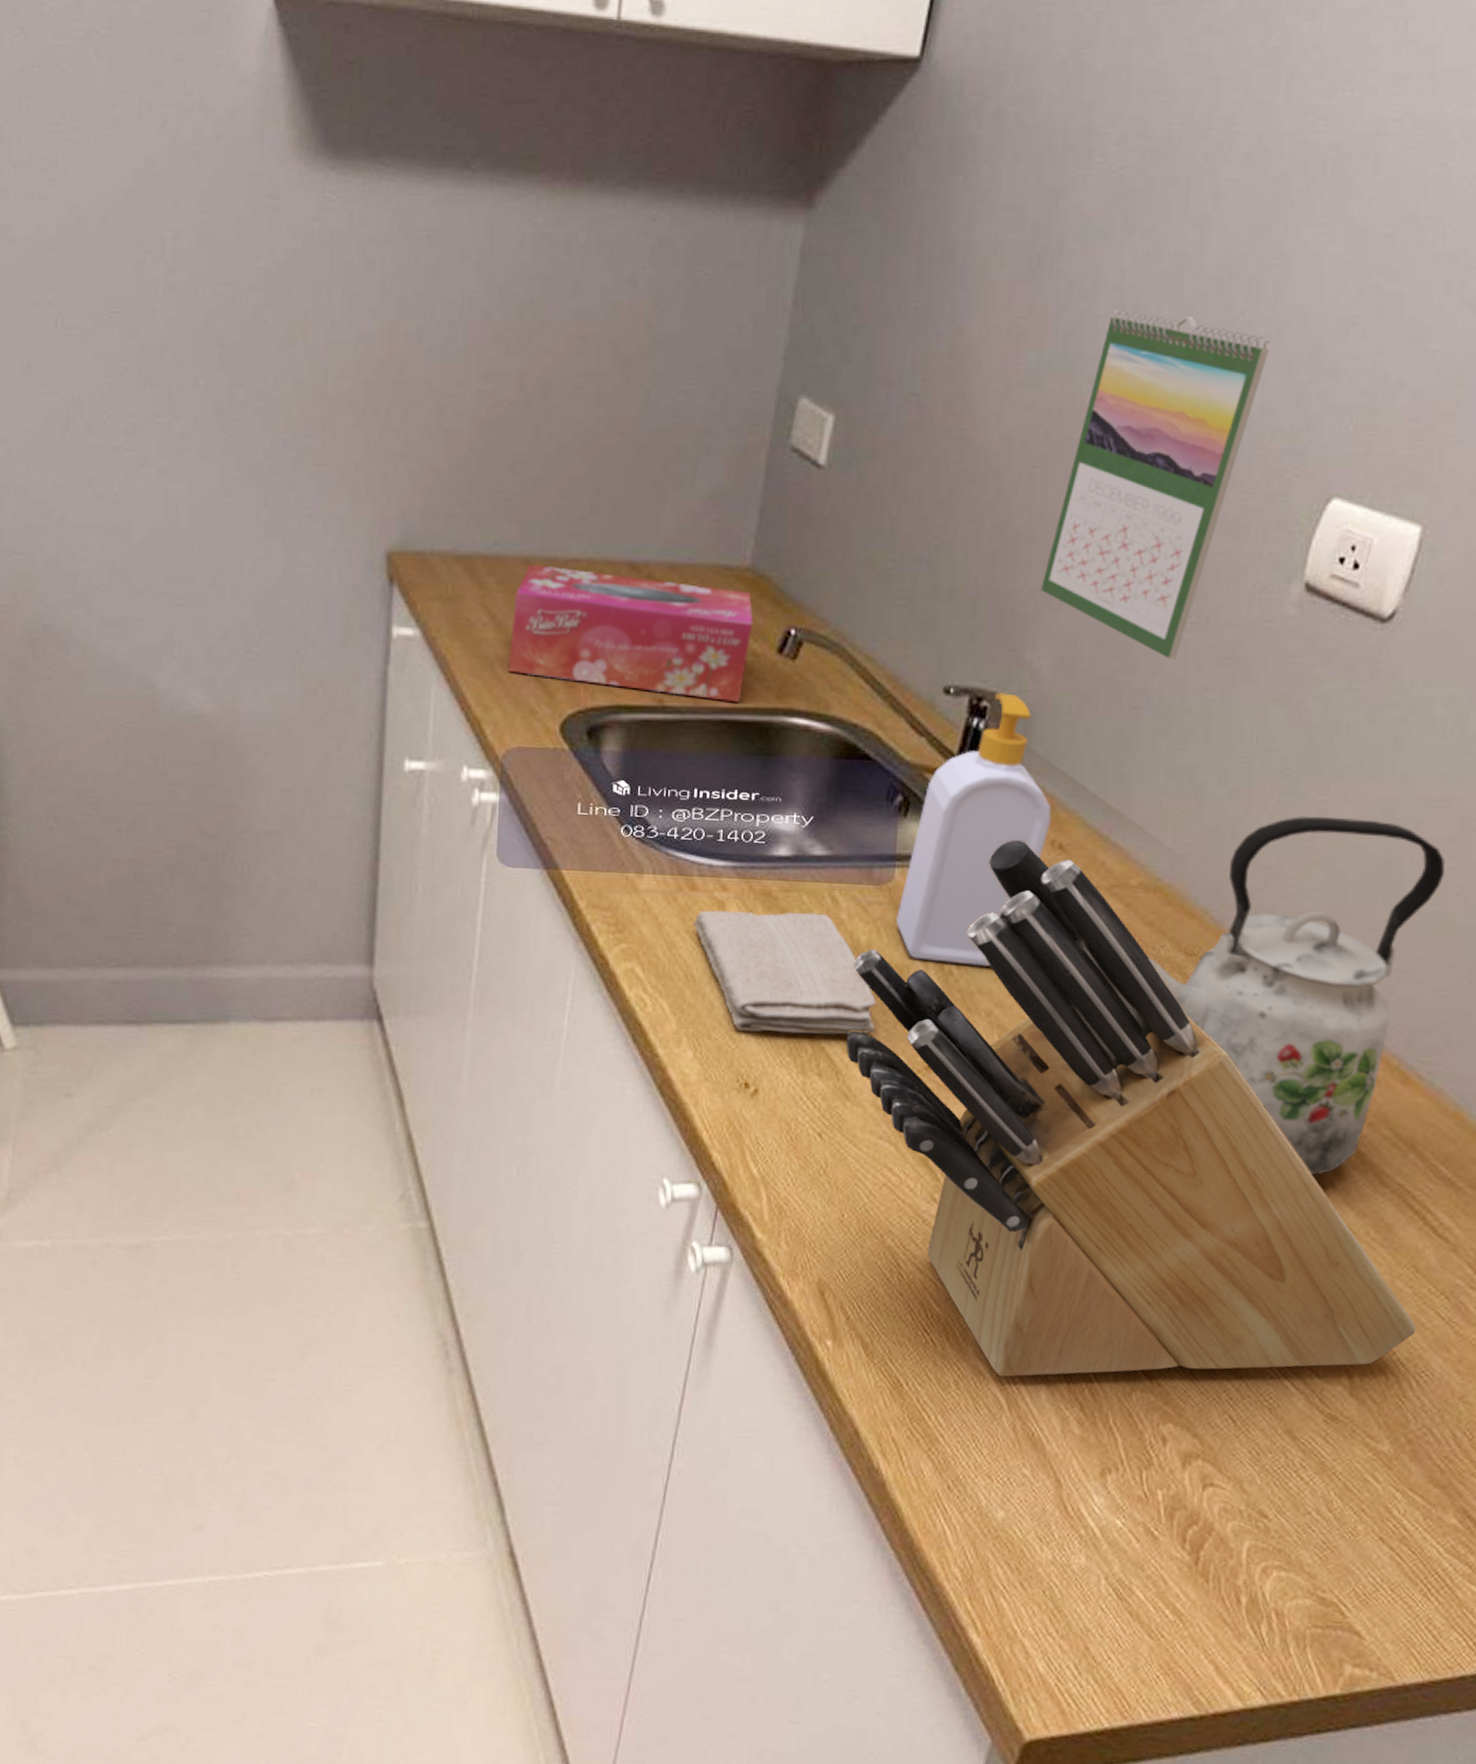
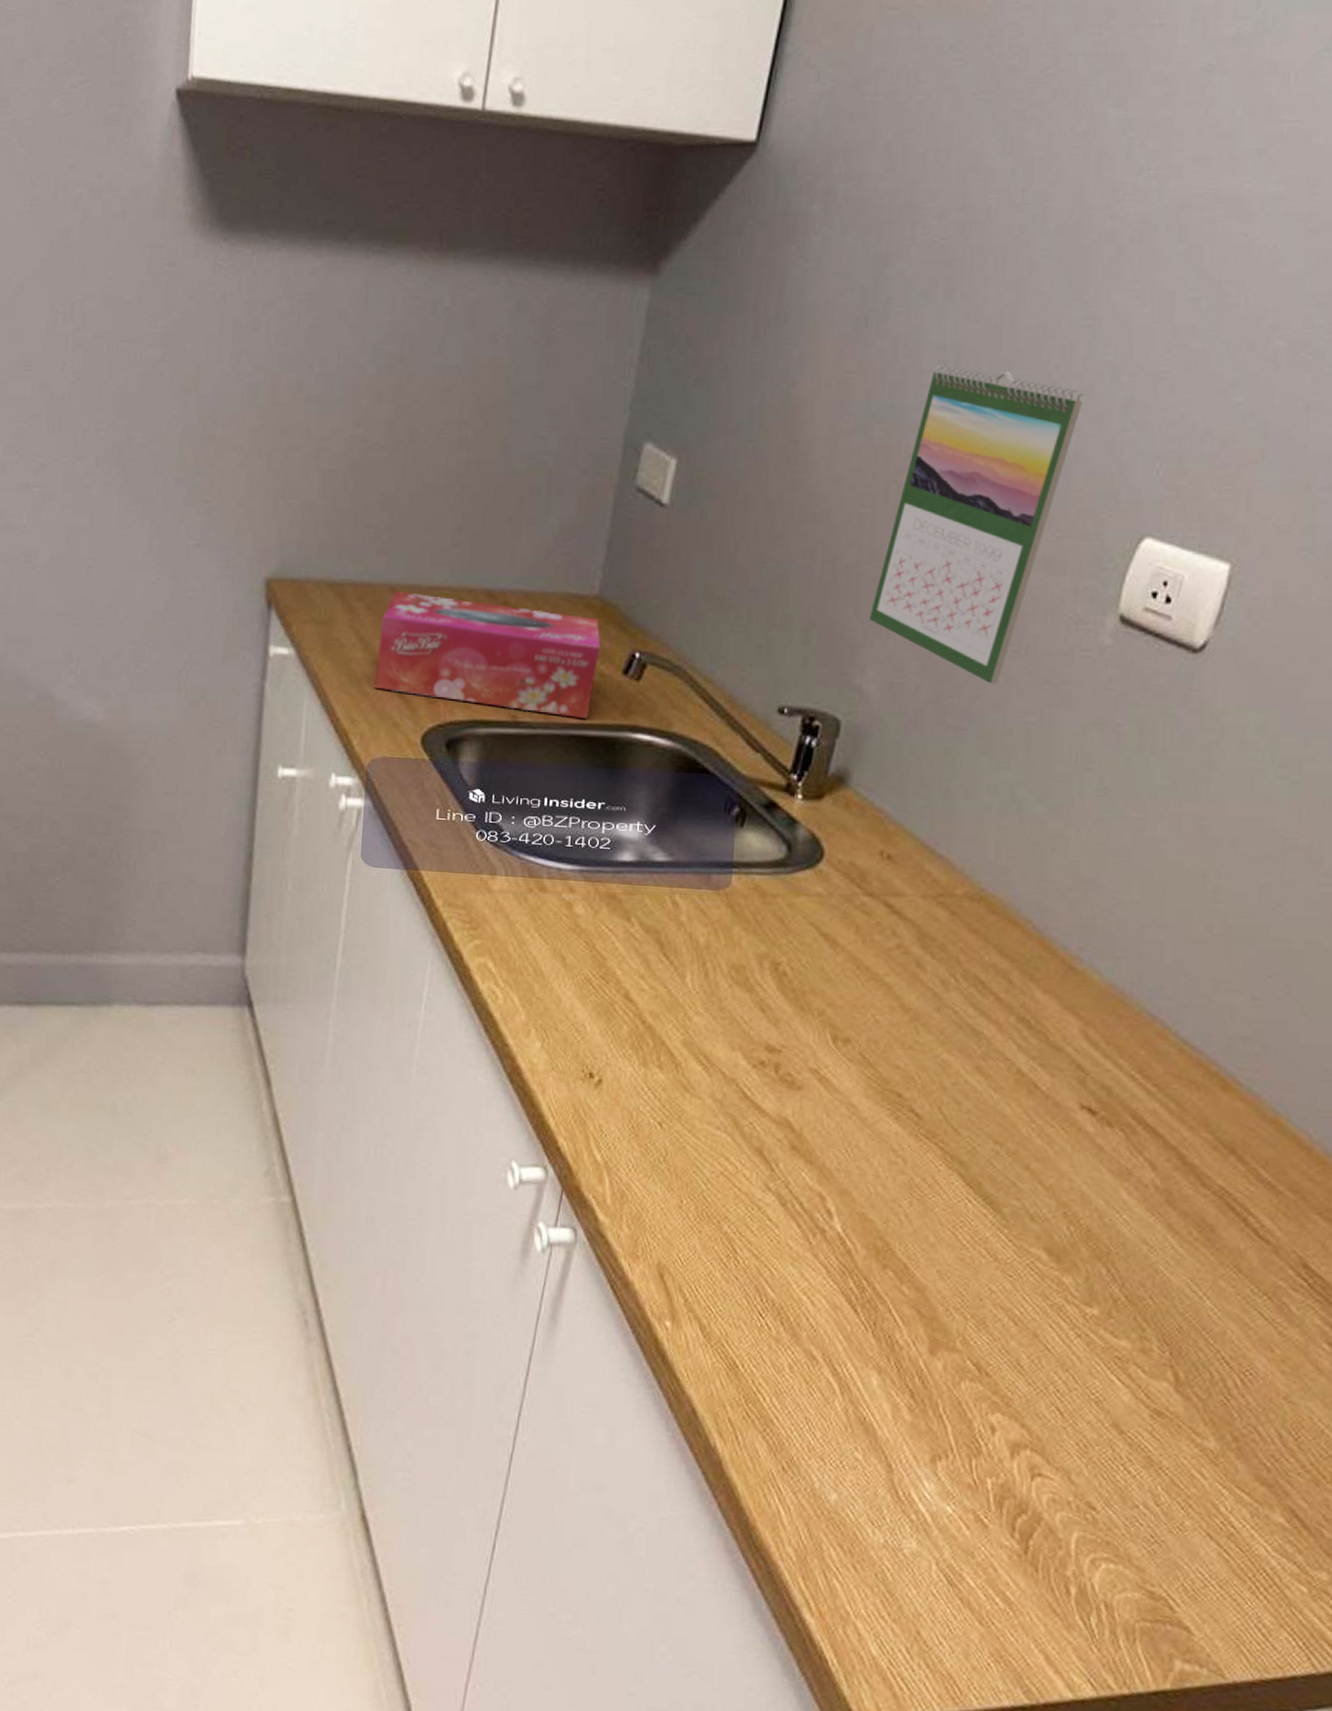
washcloth: present [693,910,876,1035] -> none [542,910,714,1030]
knife block: present [846,839,1417,1377] -> none [685,849,1240,1362]
soap bottle: present [896,693,1052,966] -> none [733,713,880,968]
kettle: present [1147,815,1445,1176] -> none [973,832,1260,1177]

